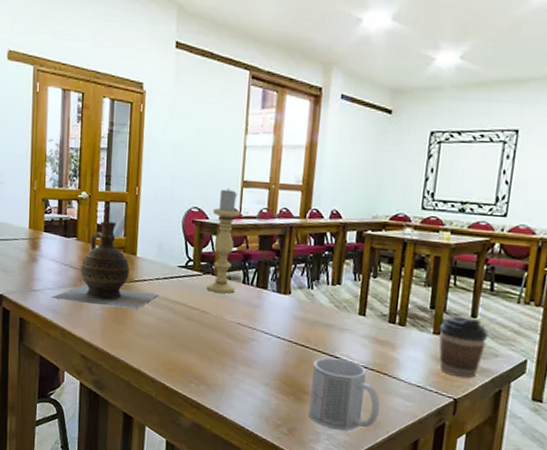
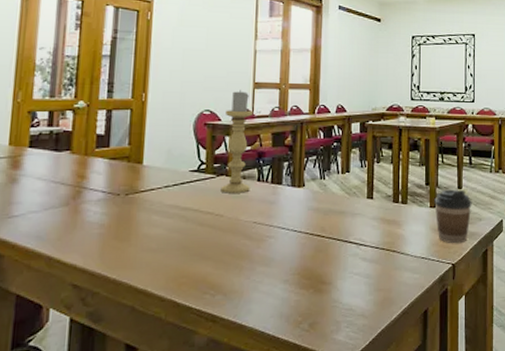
ceramic jug: present [51,221,158,309] -> none [34,131,167,224]
mug: present [308,357,380,430] -> none [327,243,392,315]

